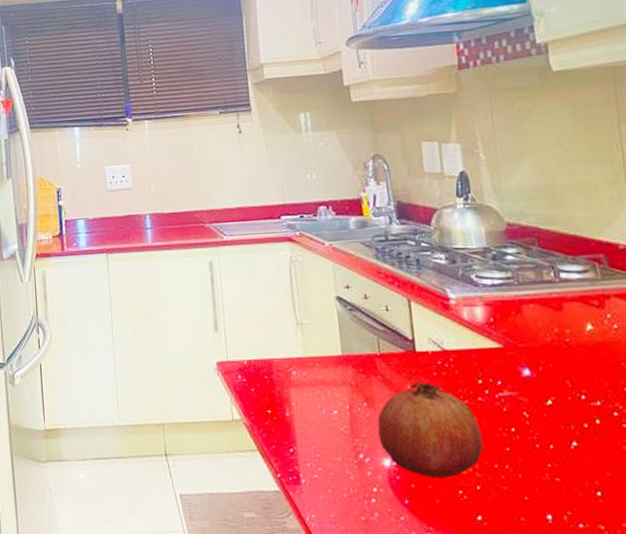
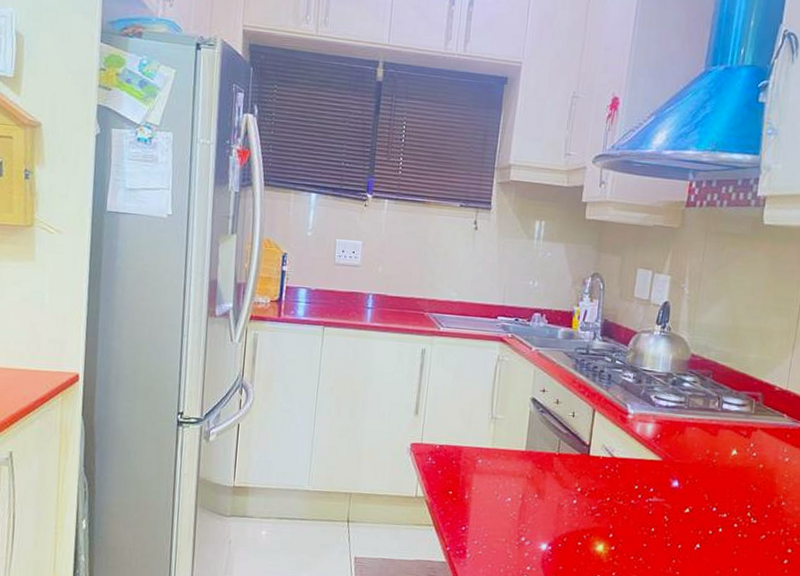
fruit: present [377,381,484,478] -> none [541,481,627,564]

